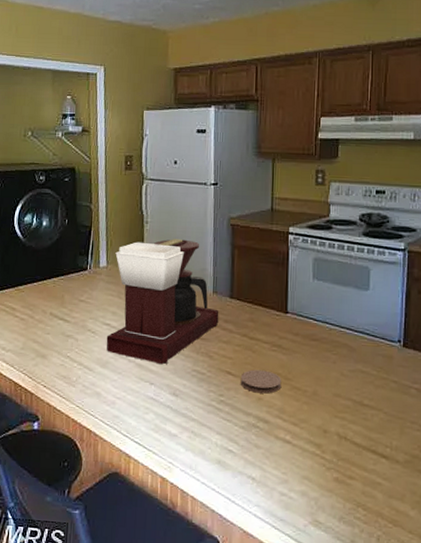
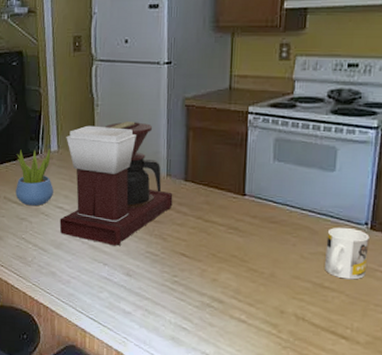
succulent plant: none [62,264,101,323] -> present [15,148,53,206]
coaster: present [240,369,282,394] -> none [194,251,238,275]
mug: none [364,344,403,397] -> present [325,227,370,280]

